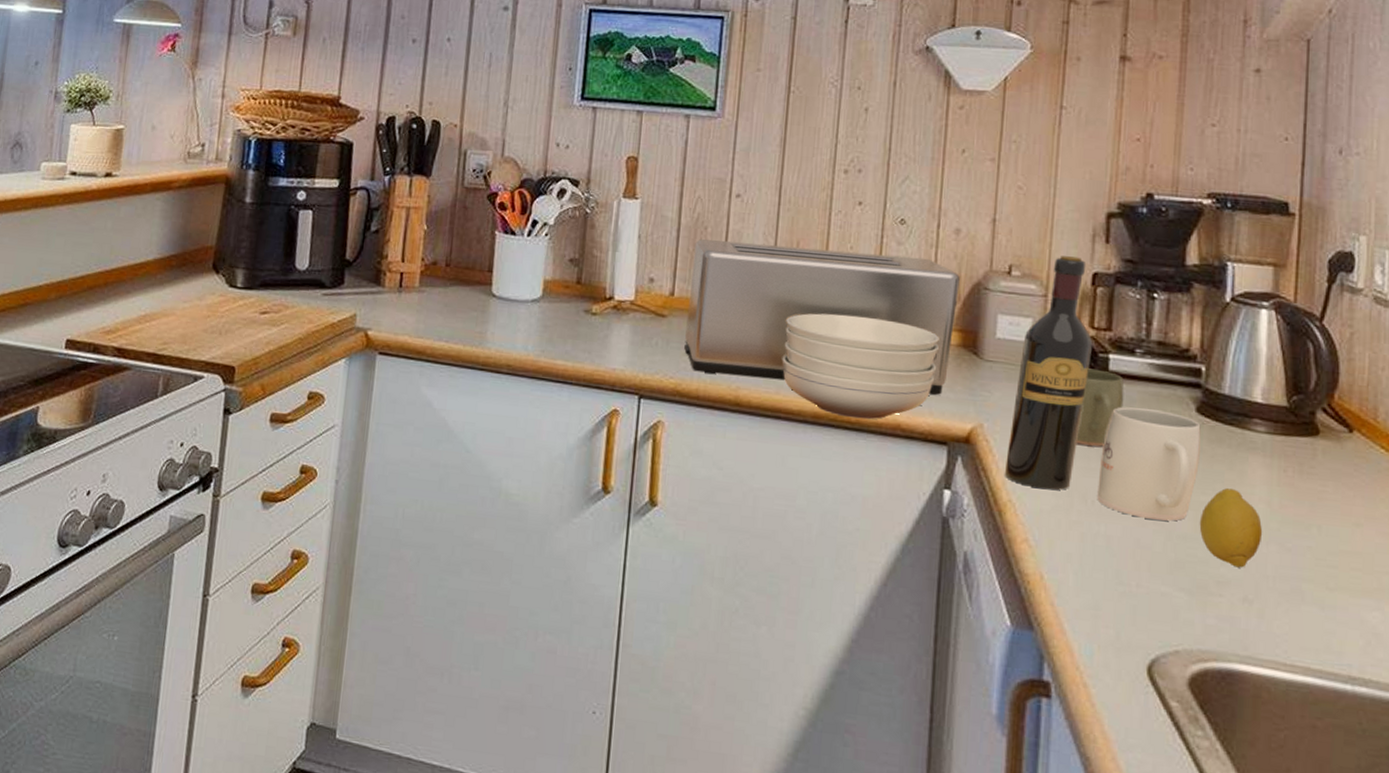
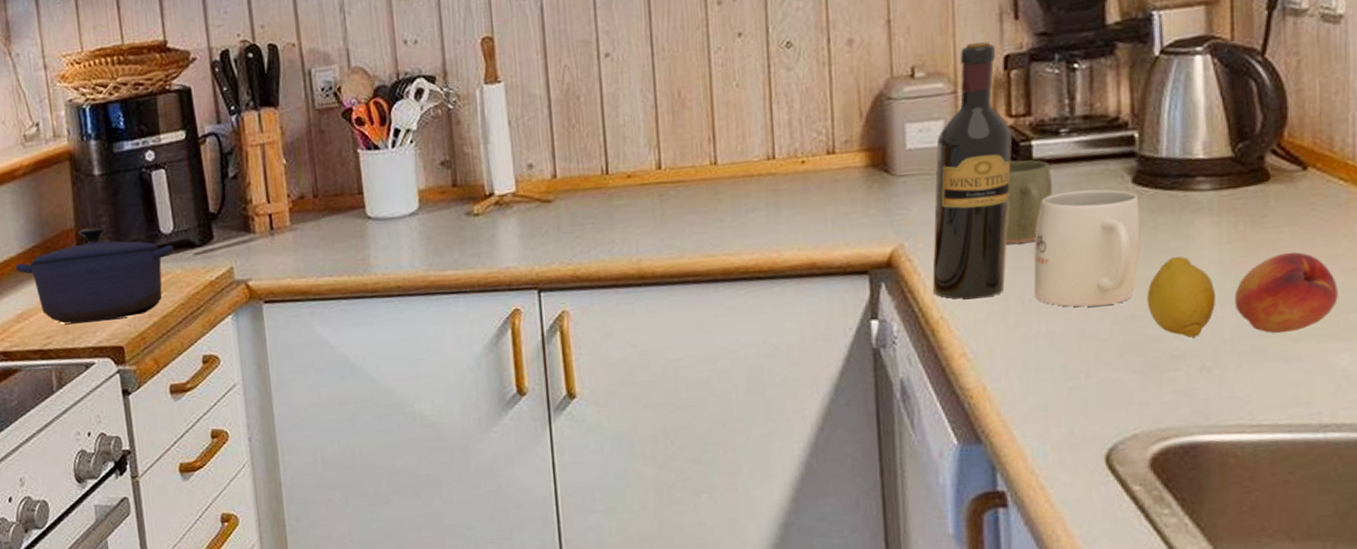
cooking pot: none [149,249,305,341] -> present [15,227,174,324]
toaster: present [684,238,960,395] -> none [569,79,861,252]
bowl: present [782,313,940,420] -> none [679,154,847,267]
fruit: none [1279,505,1373,582] -> present [1234,252,1338,333]

